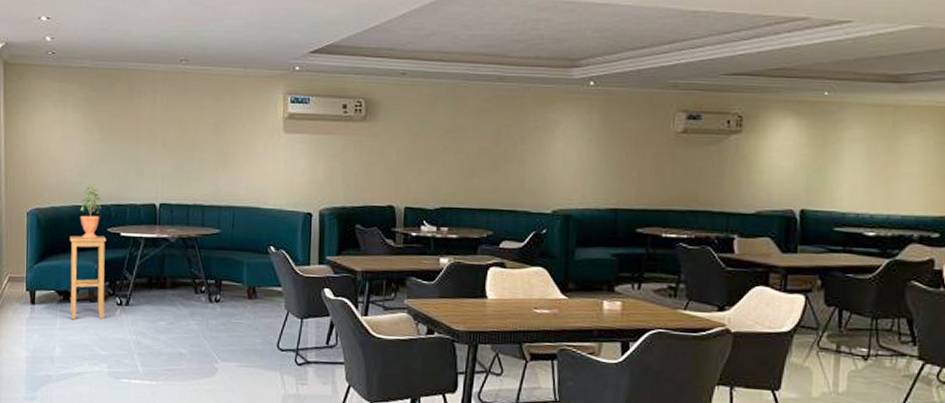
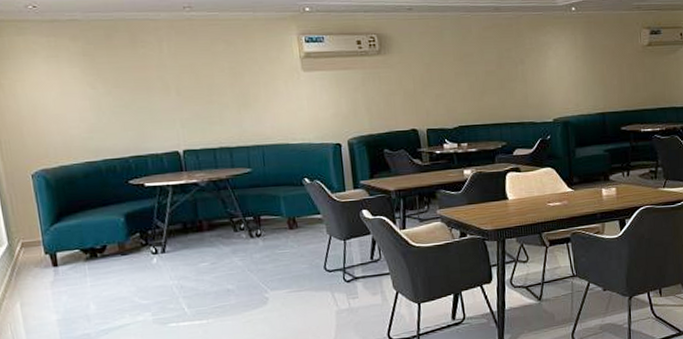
stool: present [69,236,107,320] -> none [86,189,140,276]
potted plant: present [80,186,102,238] -> none [94,140,120,193]

